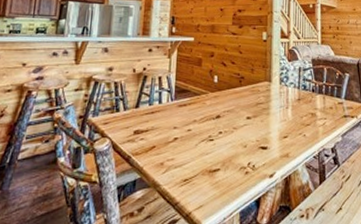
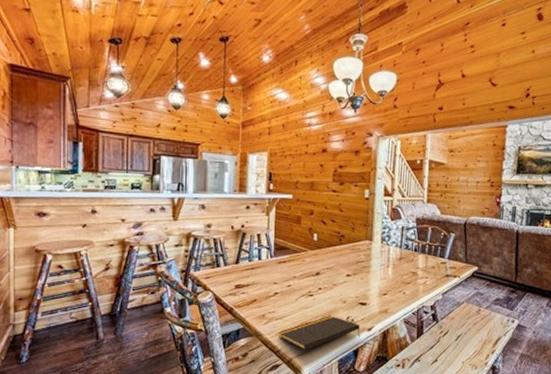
notepad: none [176,162,262,201] -> present [278,316,360,350]

